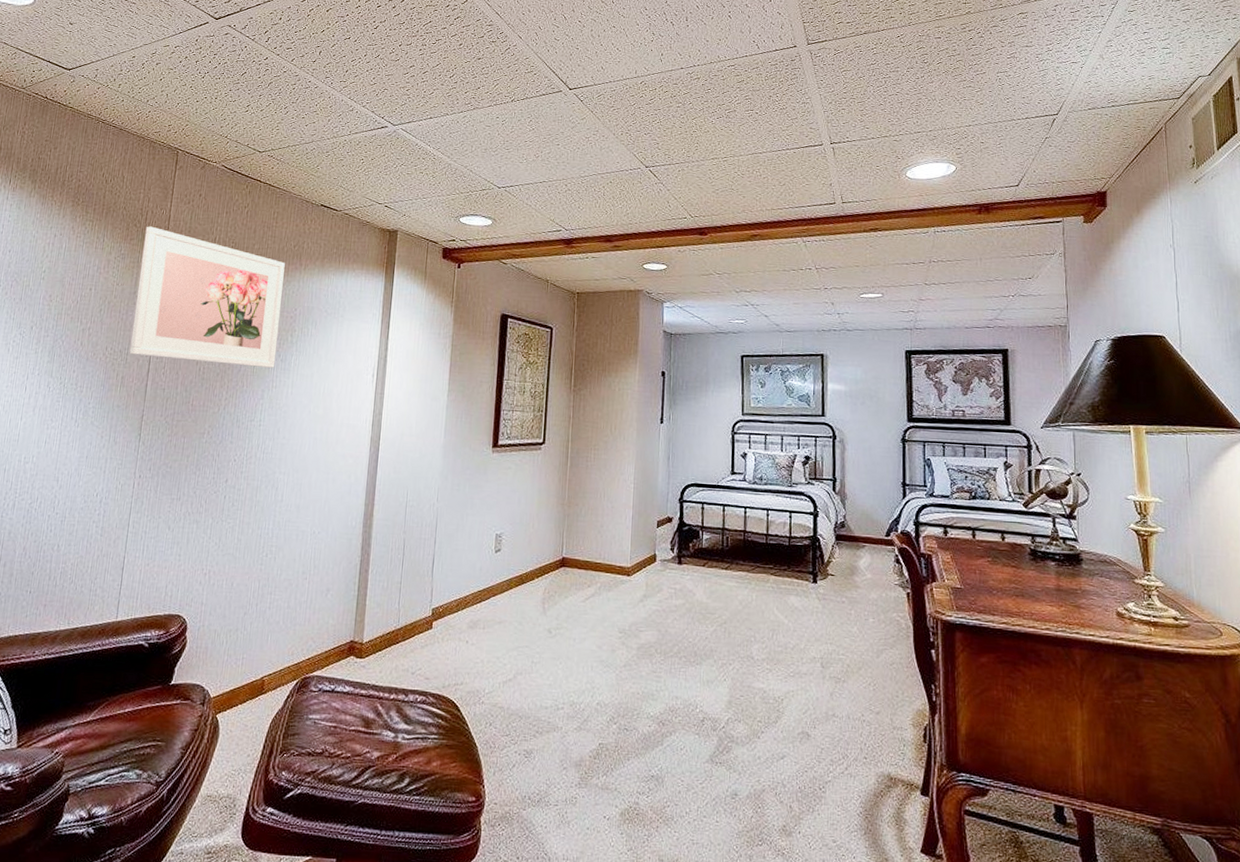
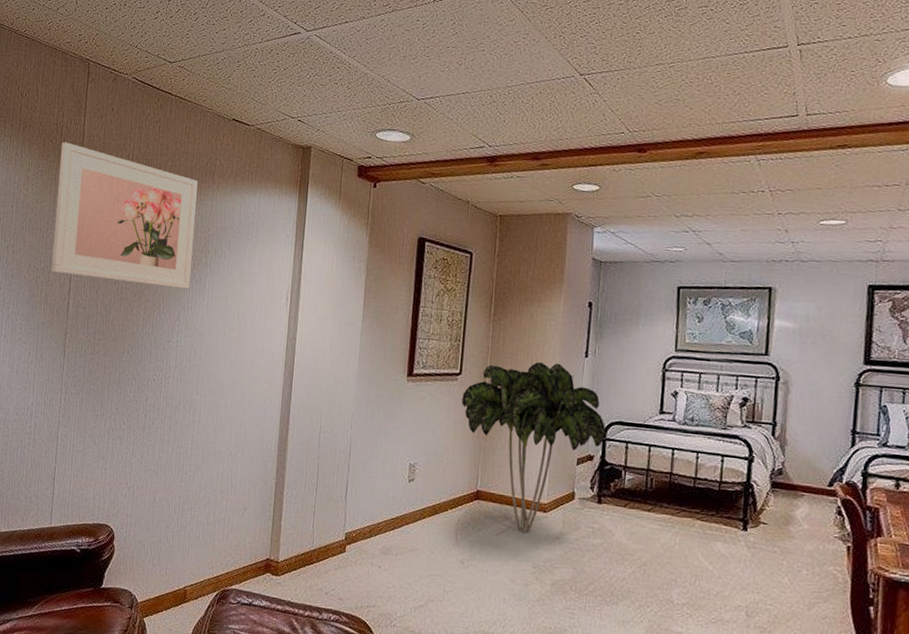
indoor plant: none [546,429,683,598] -> present [462,362,606,533]

